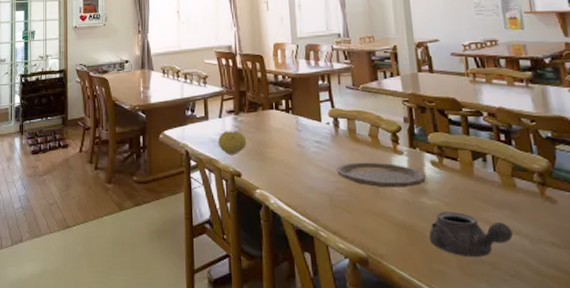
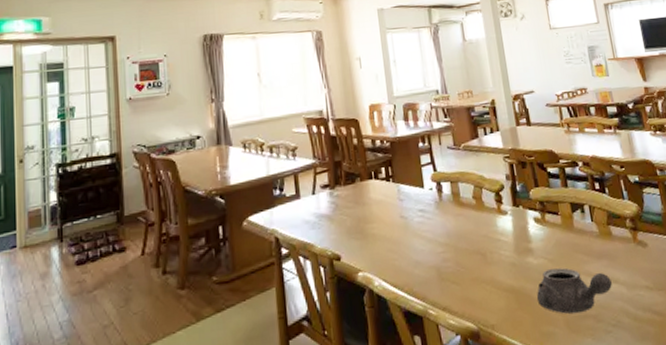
fruit: present [217,131,247,156] -> none [312,207,346,237]
plate: present [336,162,426,187] -> none [442,225,530,253]

